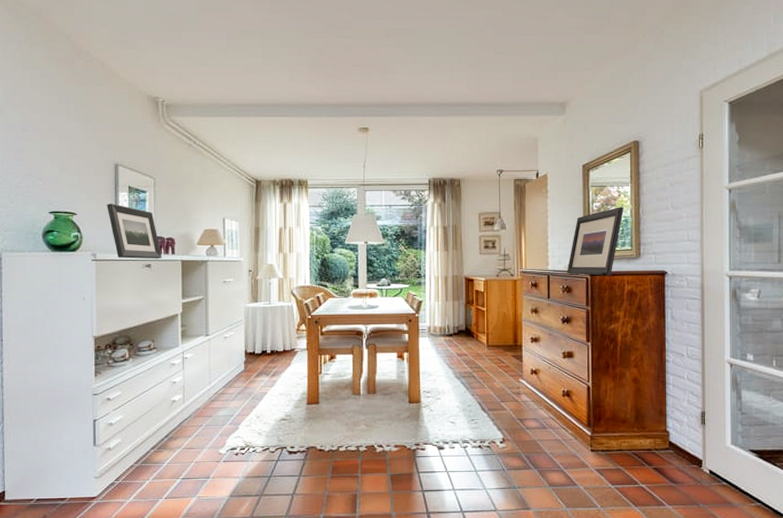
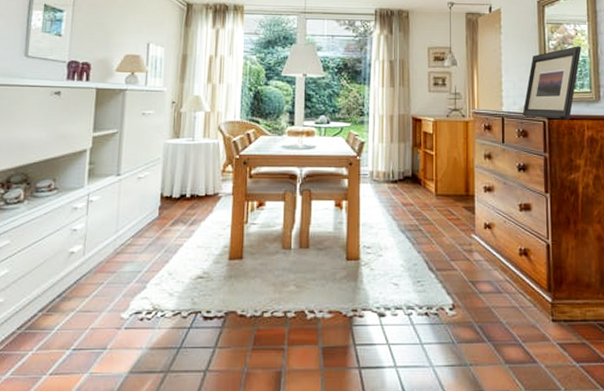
picture frame: present [107,203,162,260] -> none [17,22,75,86]

